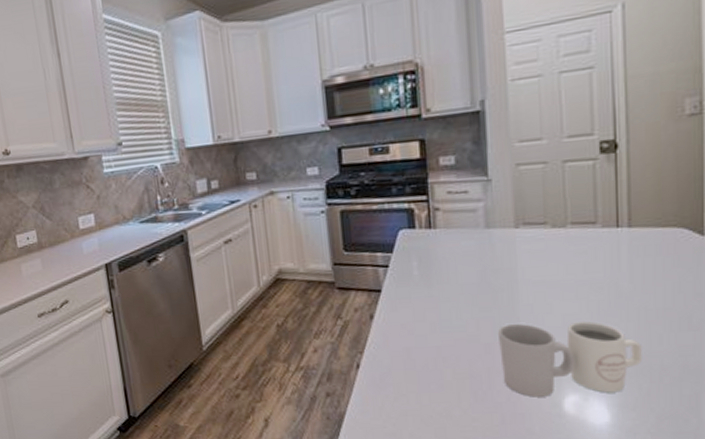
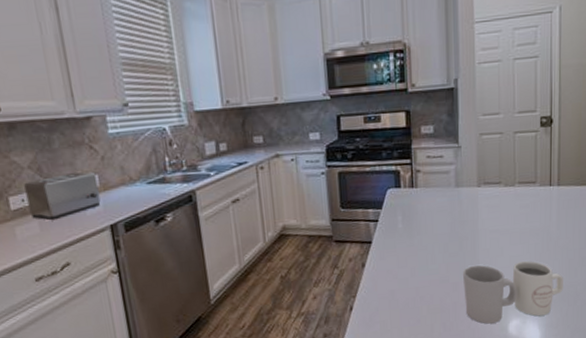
toaster: none [29,211,97,259] -> present [24,171,101,221]

